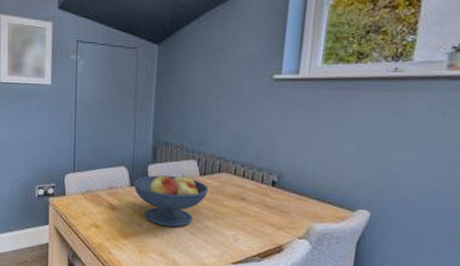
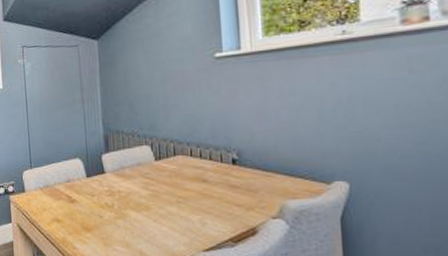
fruit bowl: present [133,174,209,227] -> none [89,161,166,216]

